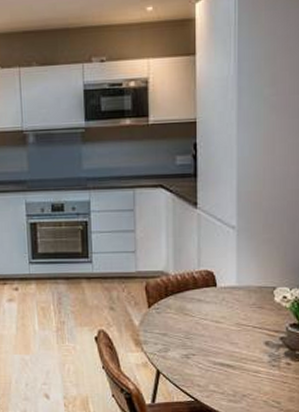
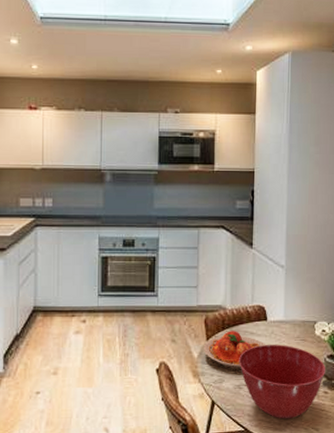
plate: none [145,298,217,338] -> present [203,331,266,369]
mixing bowl: none [185,311,287,391] -> present [239,344,325,419]

